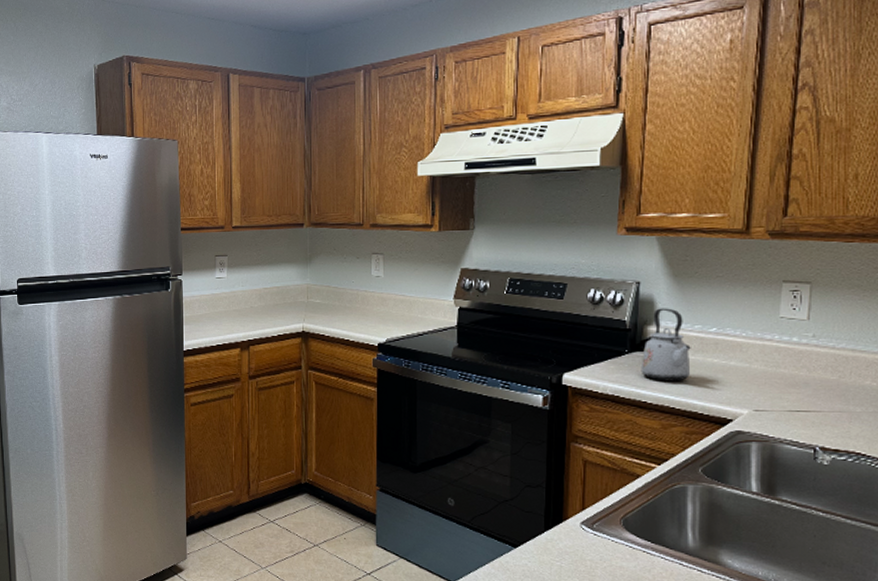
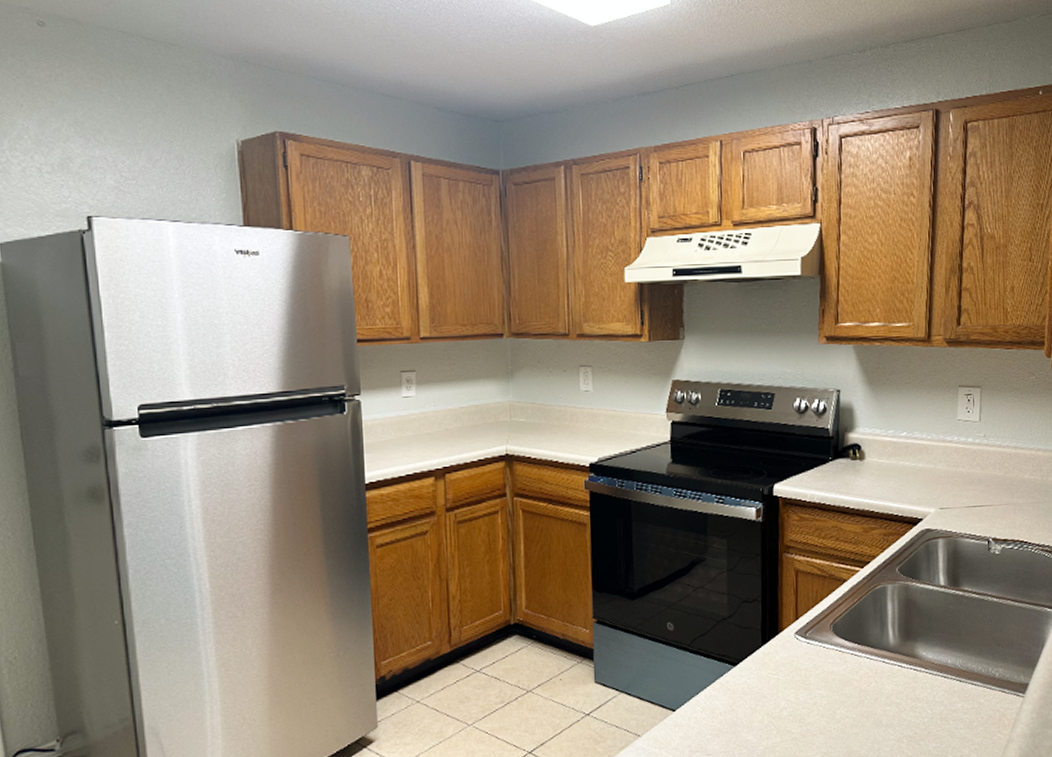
kettle: present [640,308,691,382] -> none [843,415,886,486]

